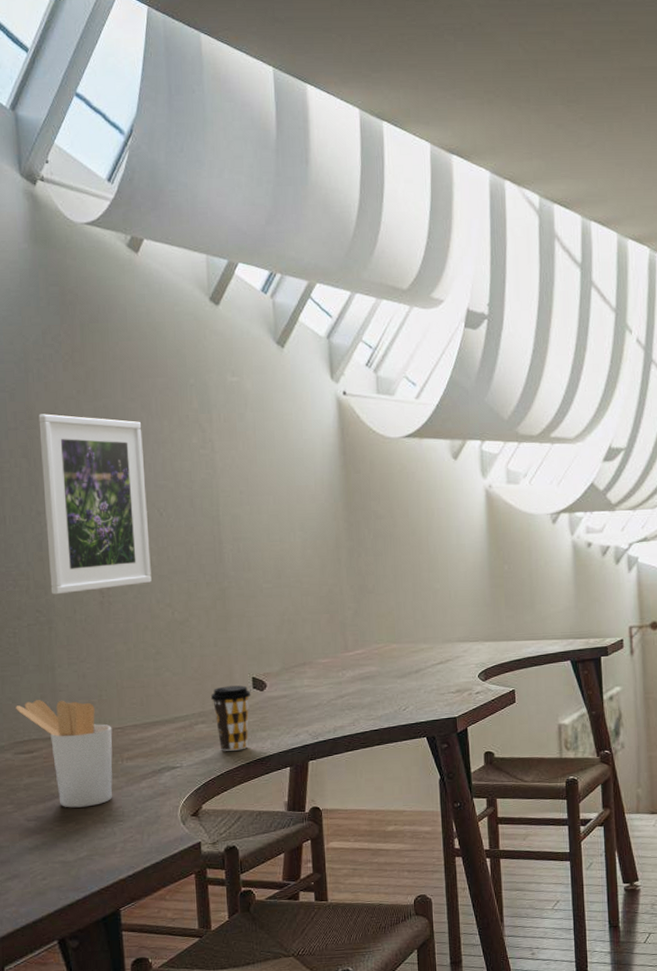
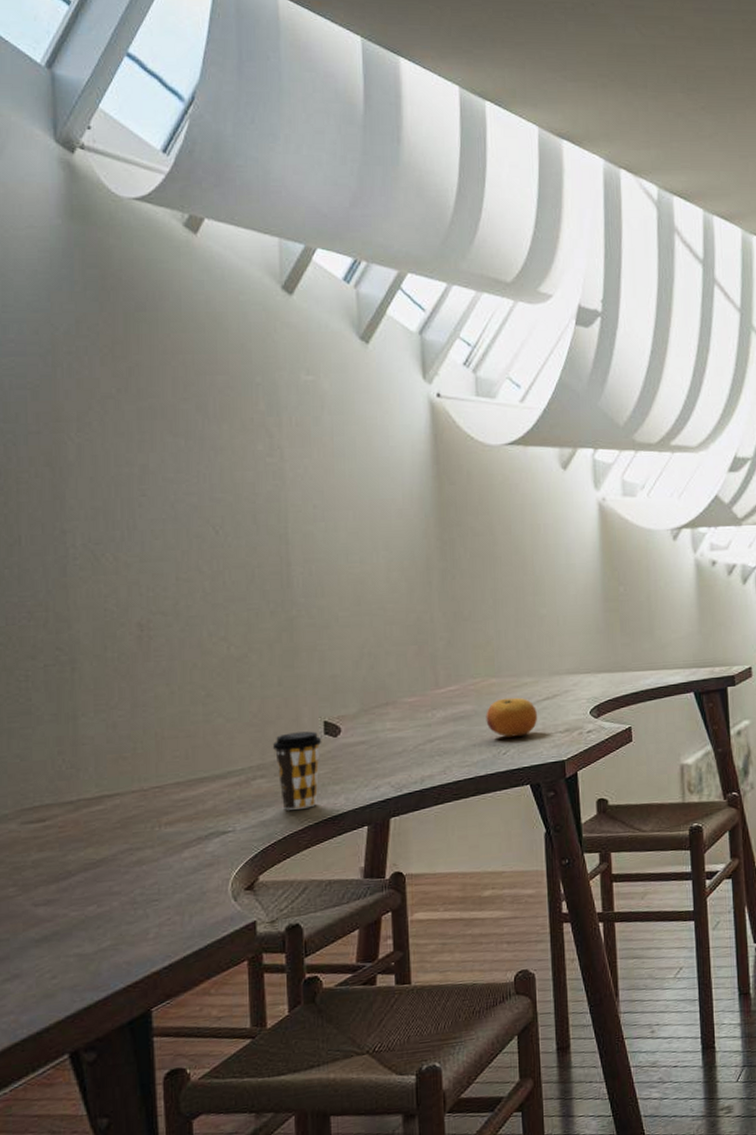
utensil holder: present [16,700,113,808] -> none [25,755,148,888]
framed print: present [38,414,152,595] -> none [67,415,203,629]
fruit: none [388,661,433,696] -> present [486,697,538,737]

